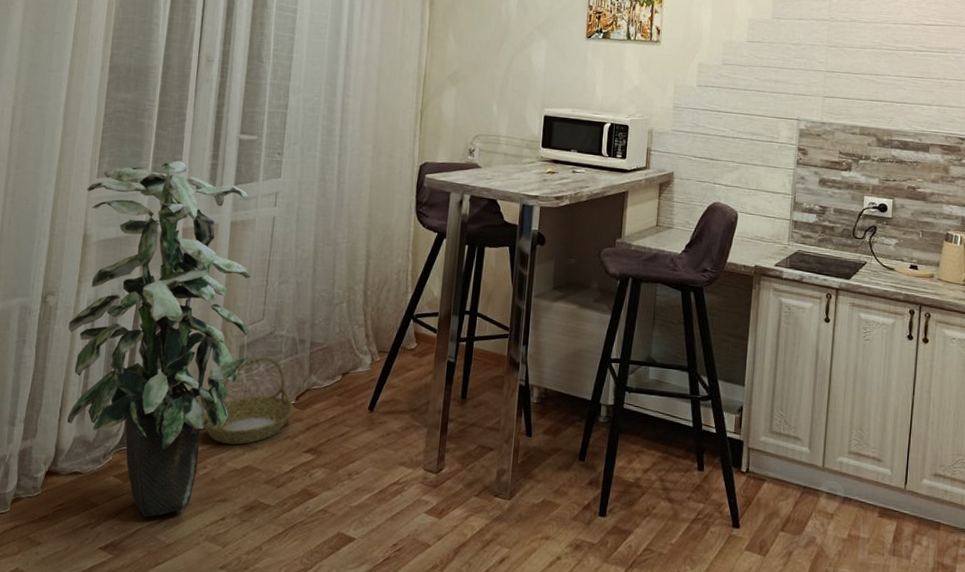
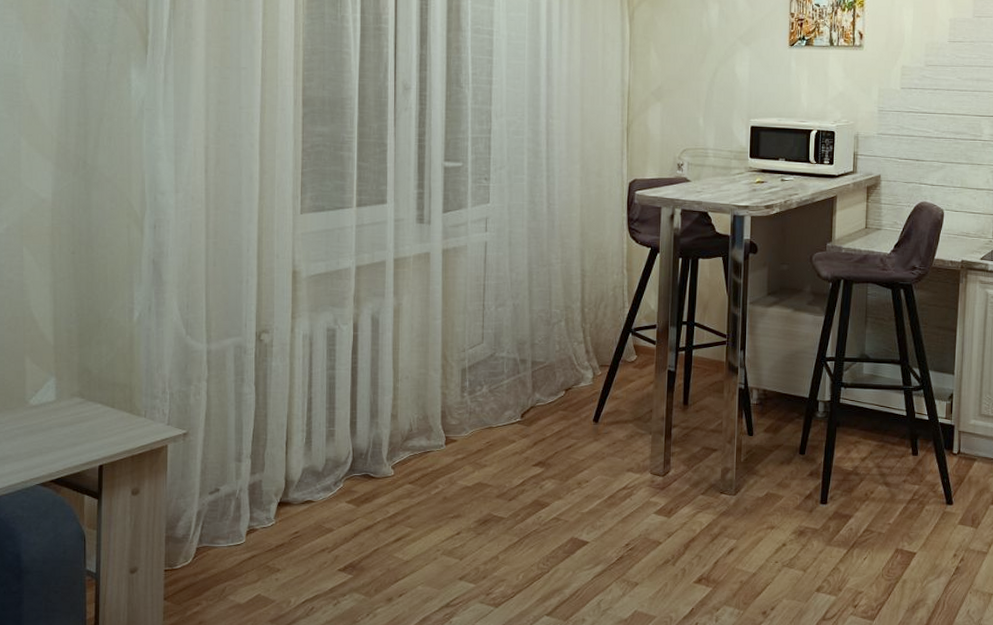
indoor plant: present [67,160,251,518] -> none [286,192,470,538]
basket: present [202,356,294,445] -> none [430,378,520,464]

